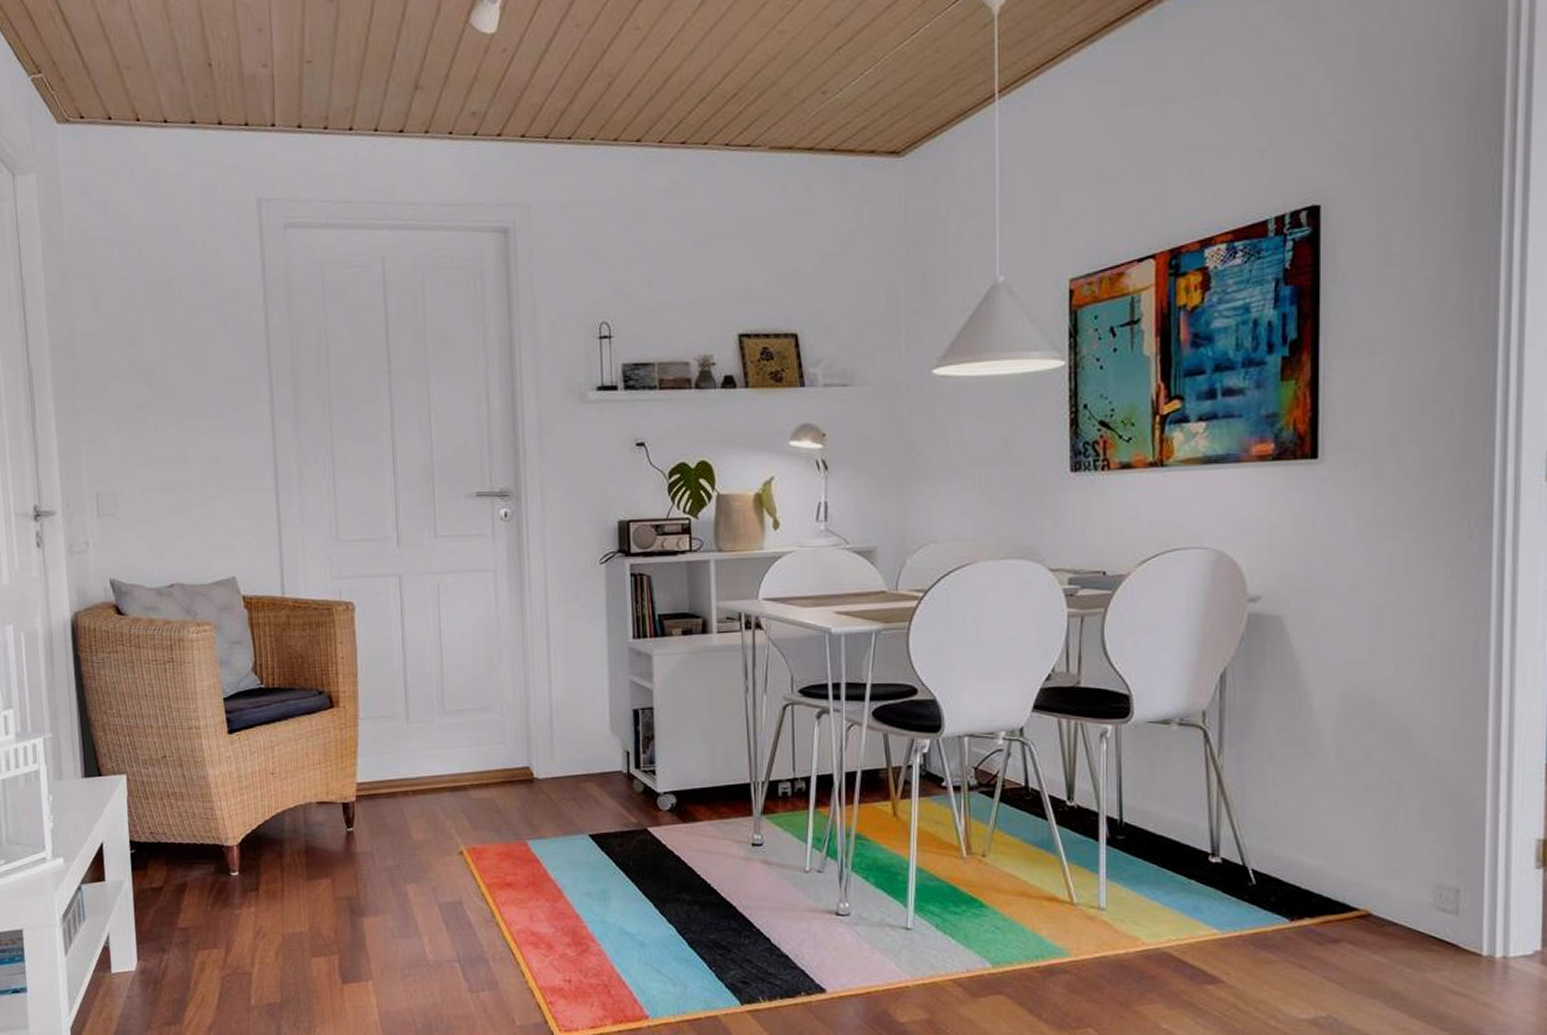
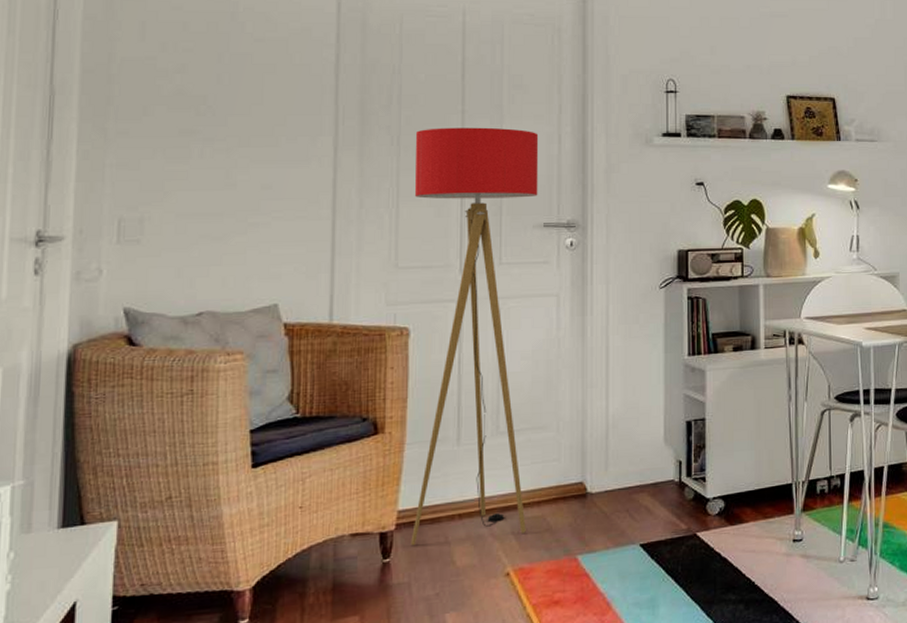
floor lamp: none [346,388,476,818] -> present [411,127,539,546]

